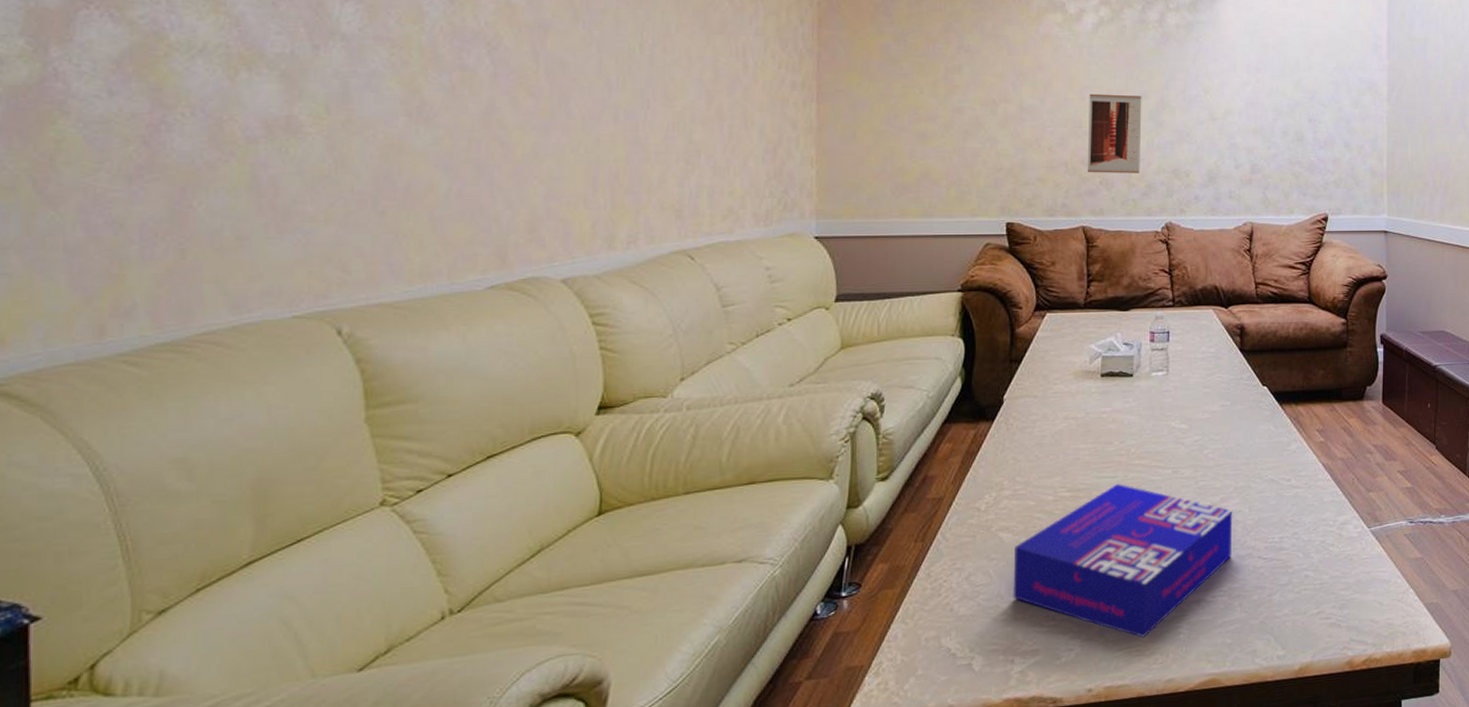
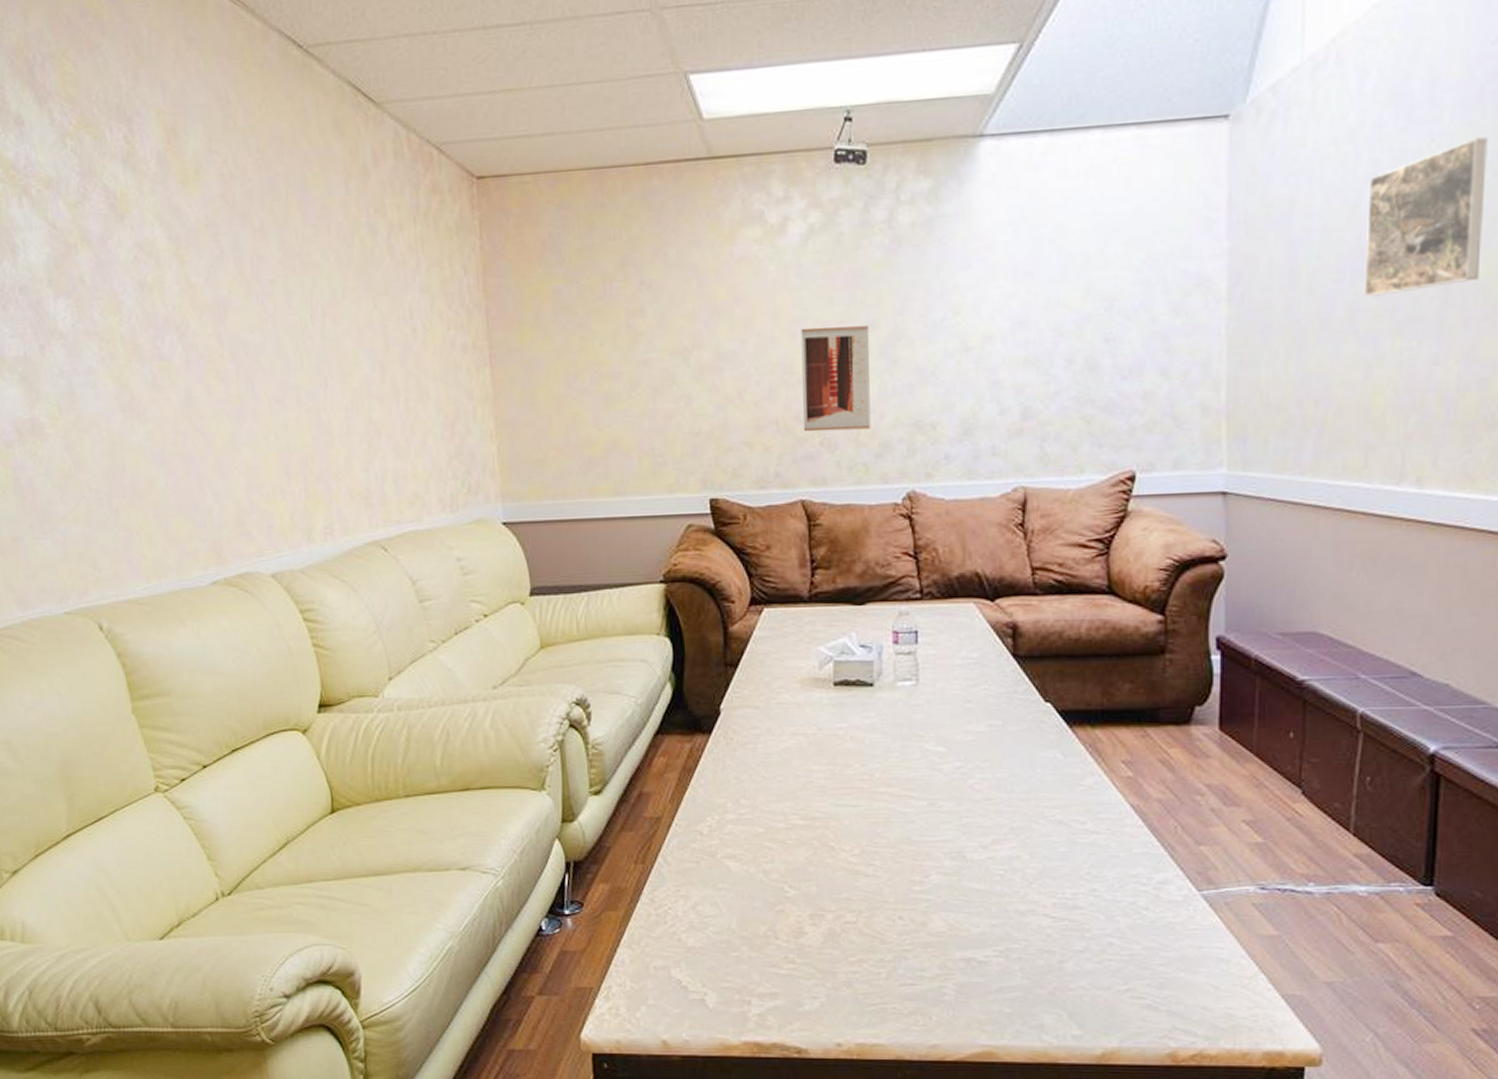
board game: present [1013,484,1233,638] -> none [744,814,1009,994]

